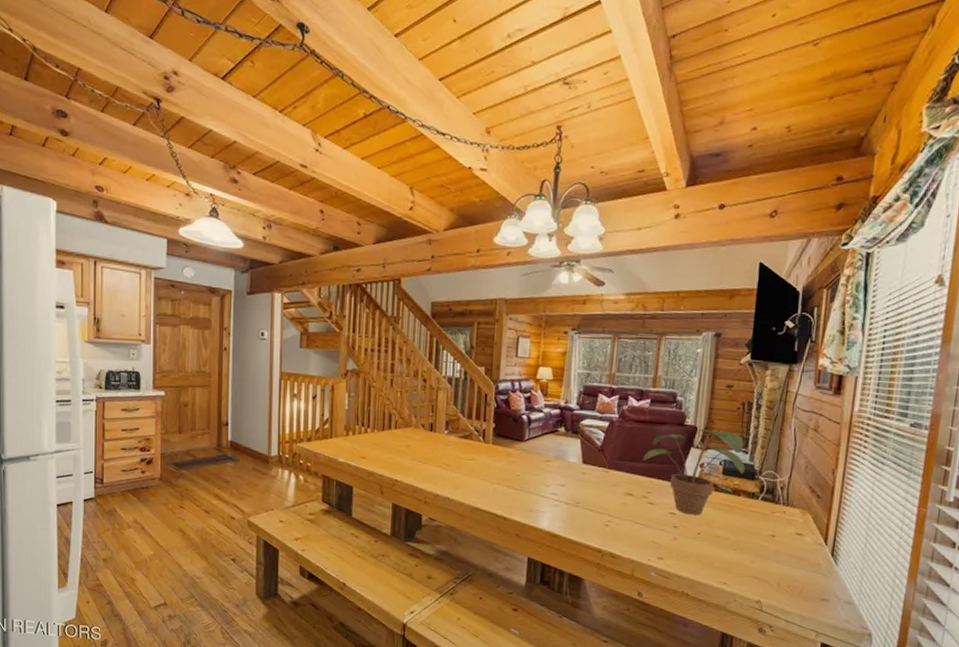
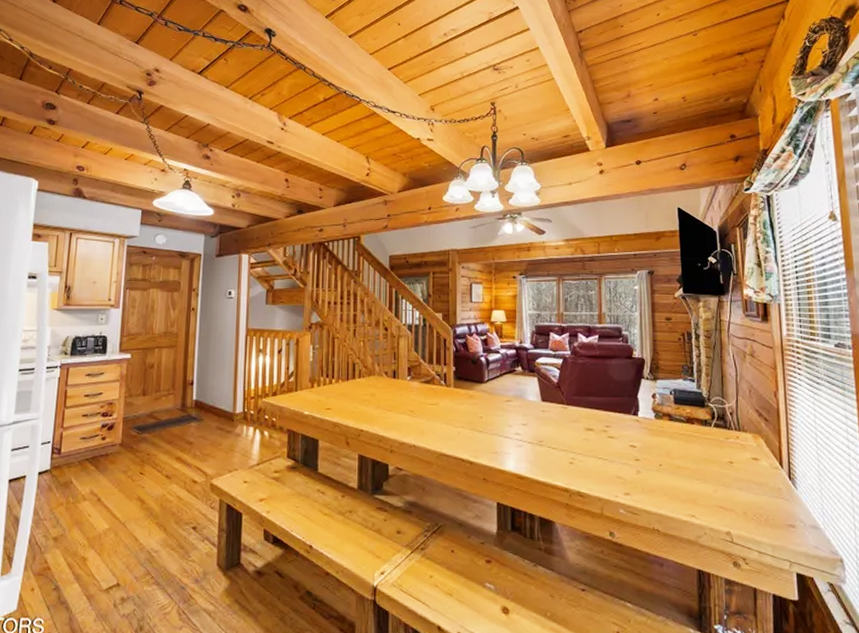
potted plant: present [642,429,745,515] -> none [598,360,694,446]

